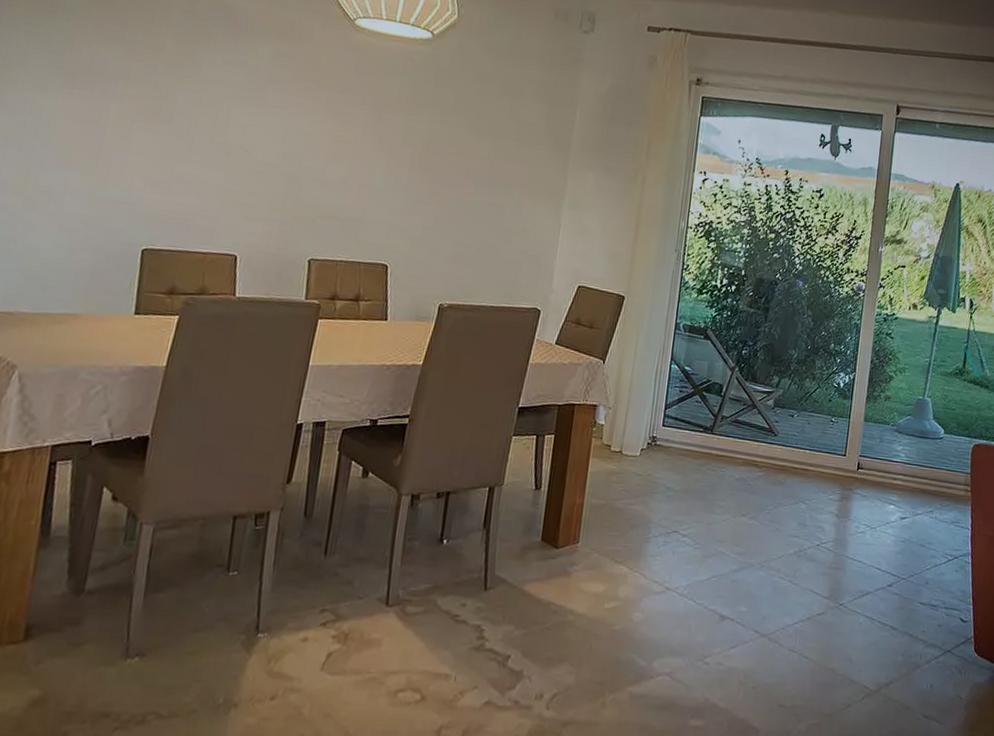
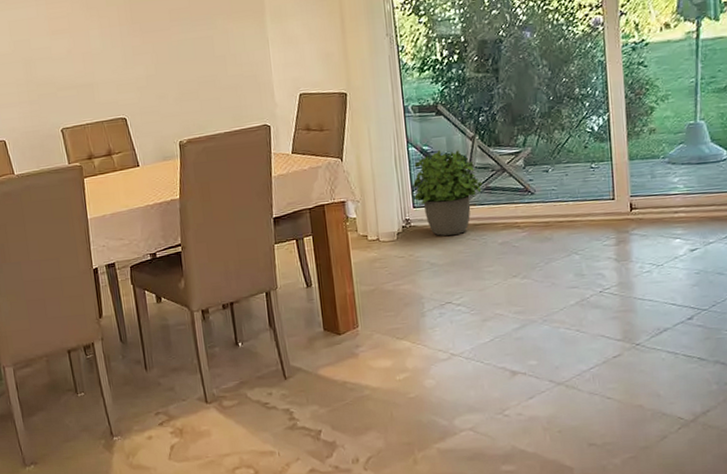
potted plant: none [666,374,733,462] -> present [412,150,483,236]

